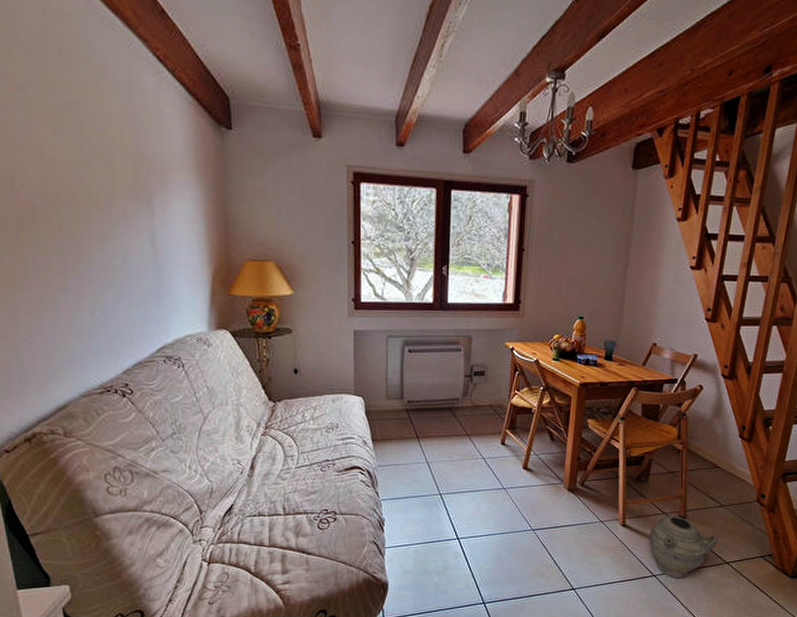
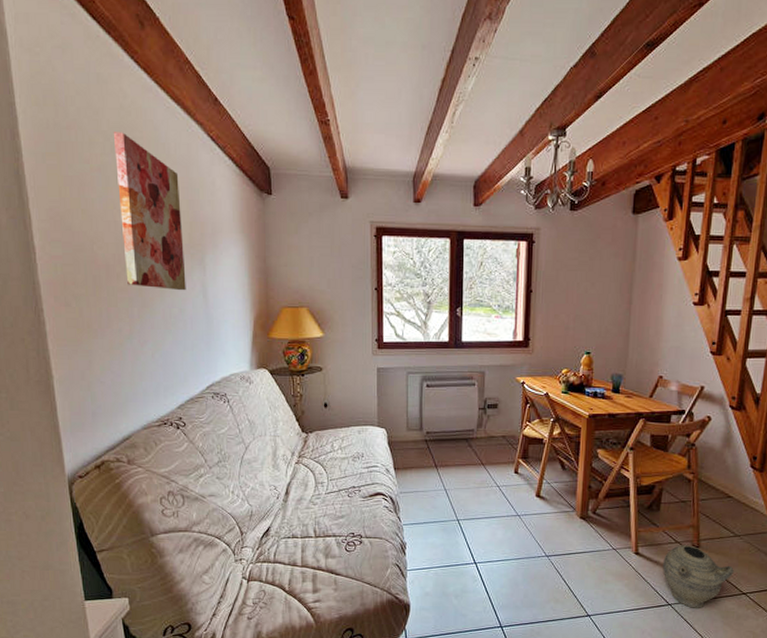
wall art: none [34,43,131,239] -> present [113,132,186,291]

